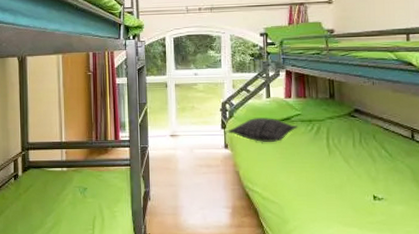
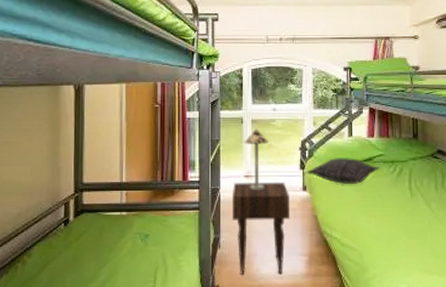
nightstand: none [159,140,214,225] -> present [231,182,291,275]
table lamp: none [169,92,191,147] -> present [244,129,268,189]

